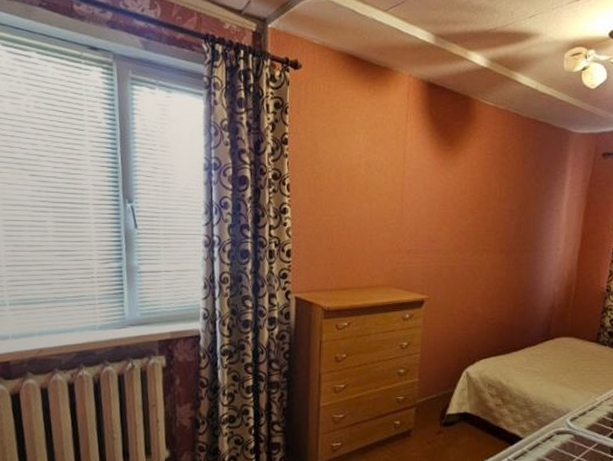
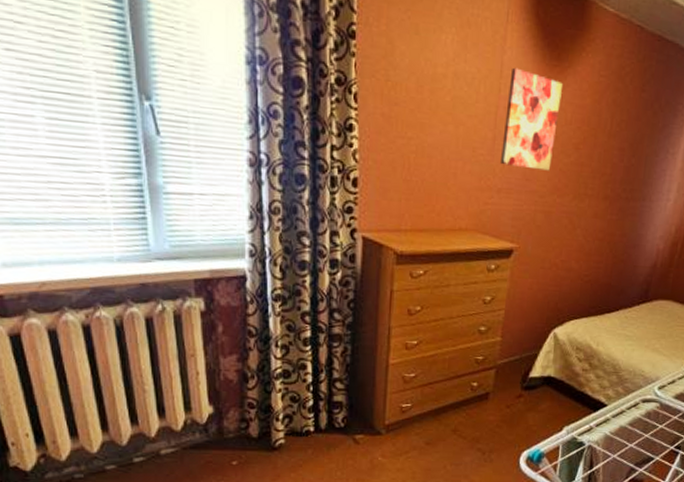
wall art: none [409,154,456,233] -> present [501,67,562,171]

